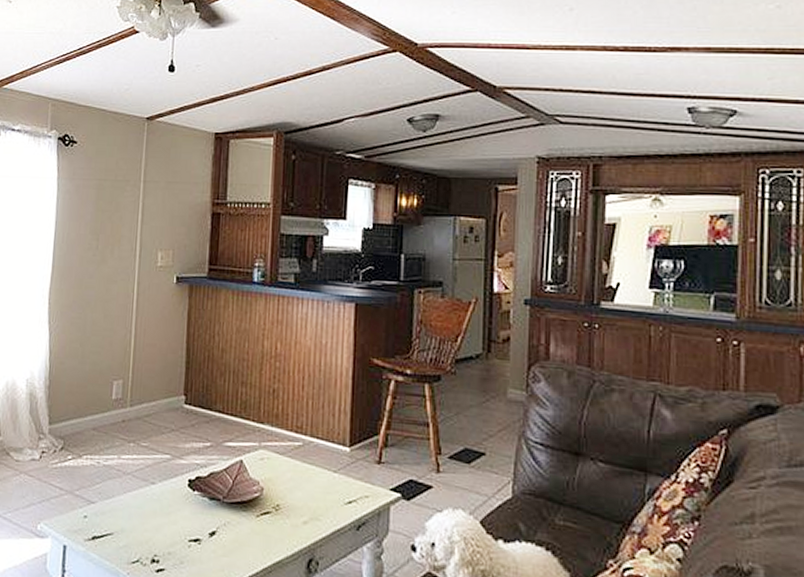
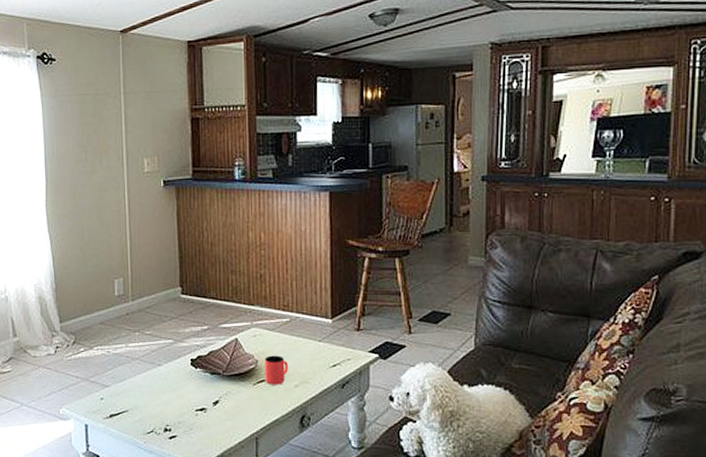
cup: none [270,483,297,520] -> present [265,355,288,385]

